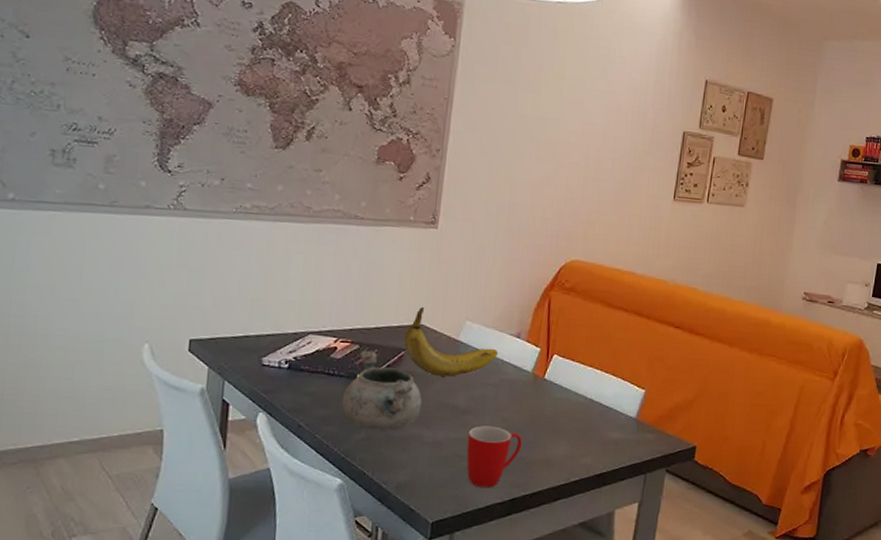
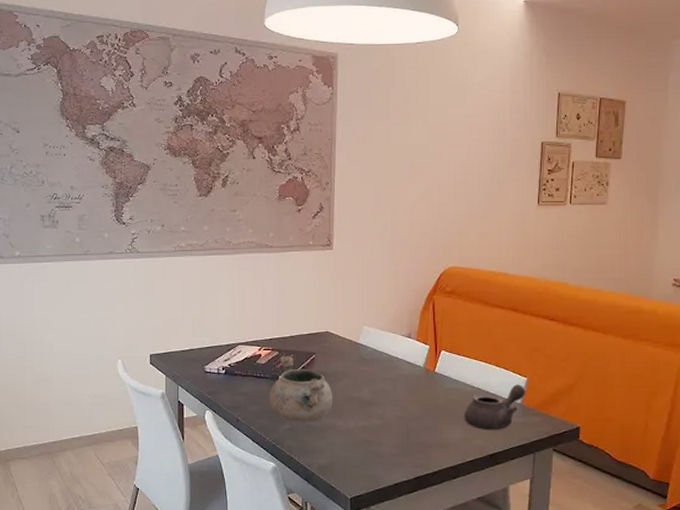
banana: present [403,307,499,377] -> none [313,317,394,374]
mug: present [466,426,522,488] -> none [374,415,420,468]
teapot: none [572,397,643,448] -> present [464,384,526,431]

